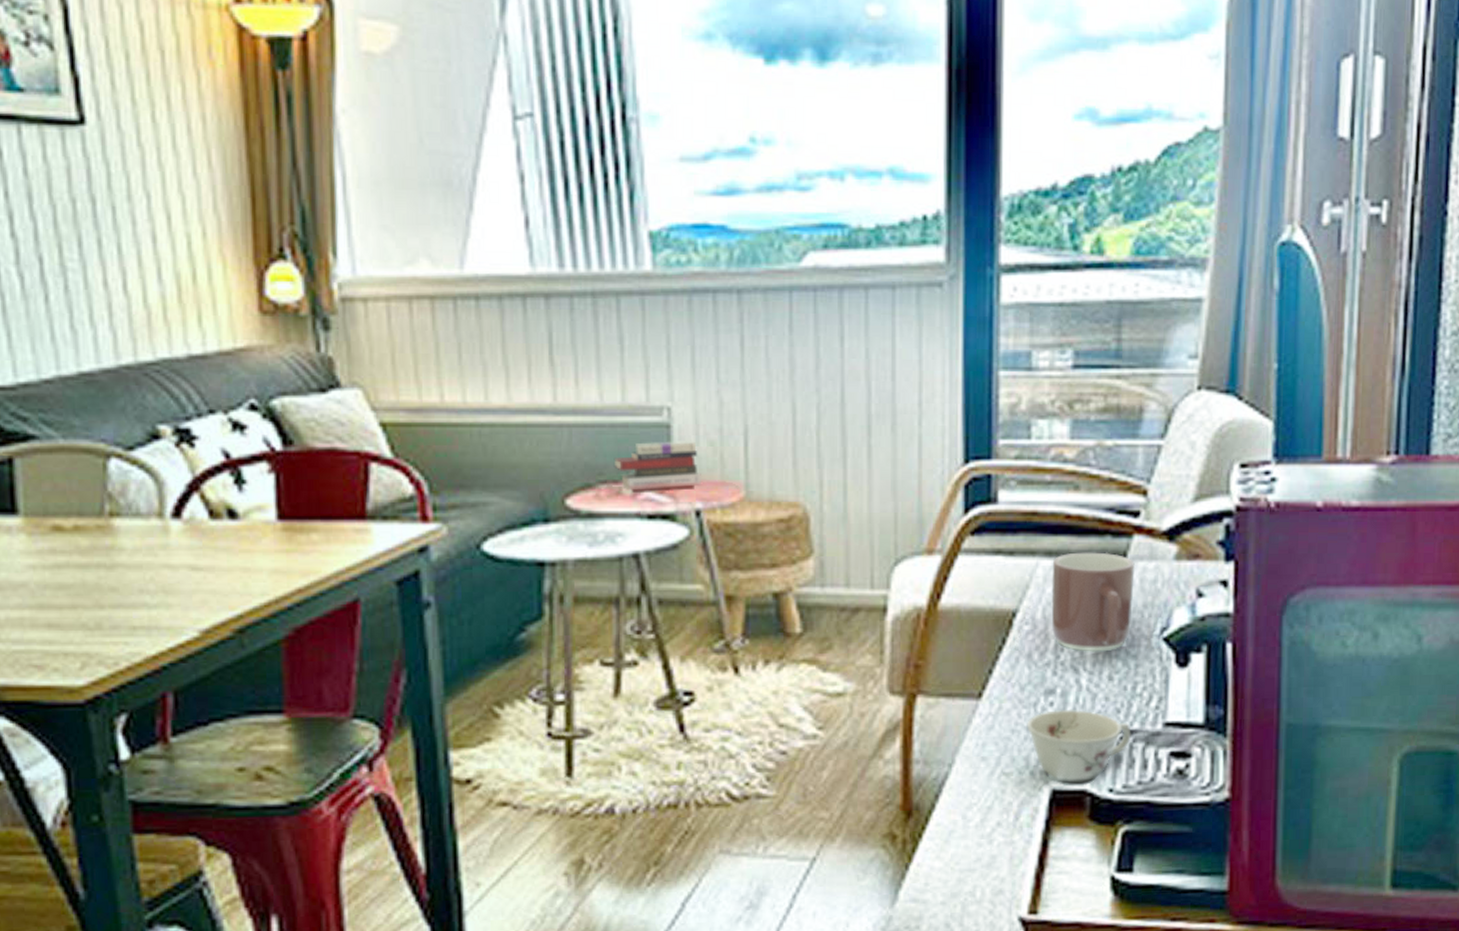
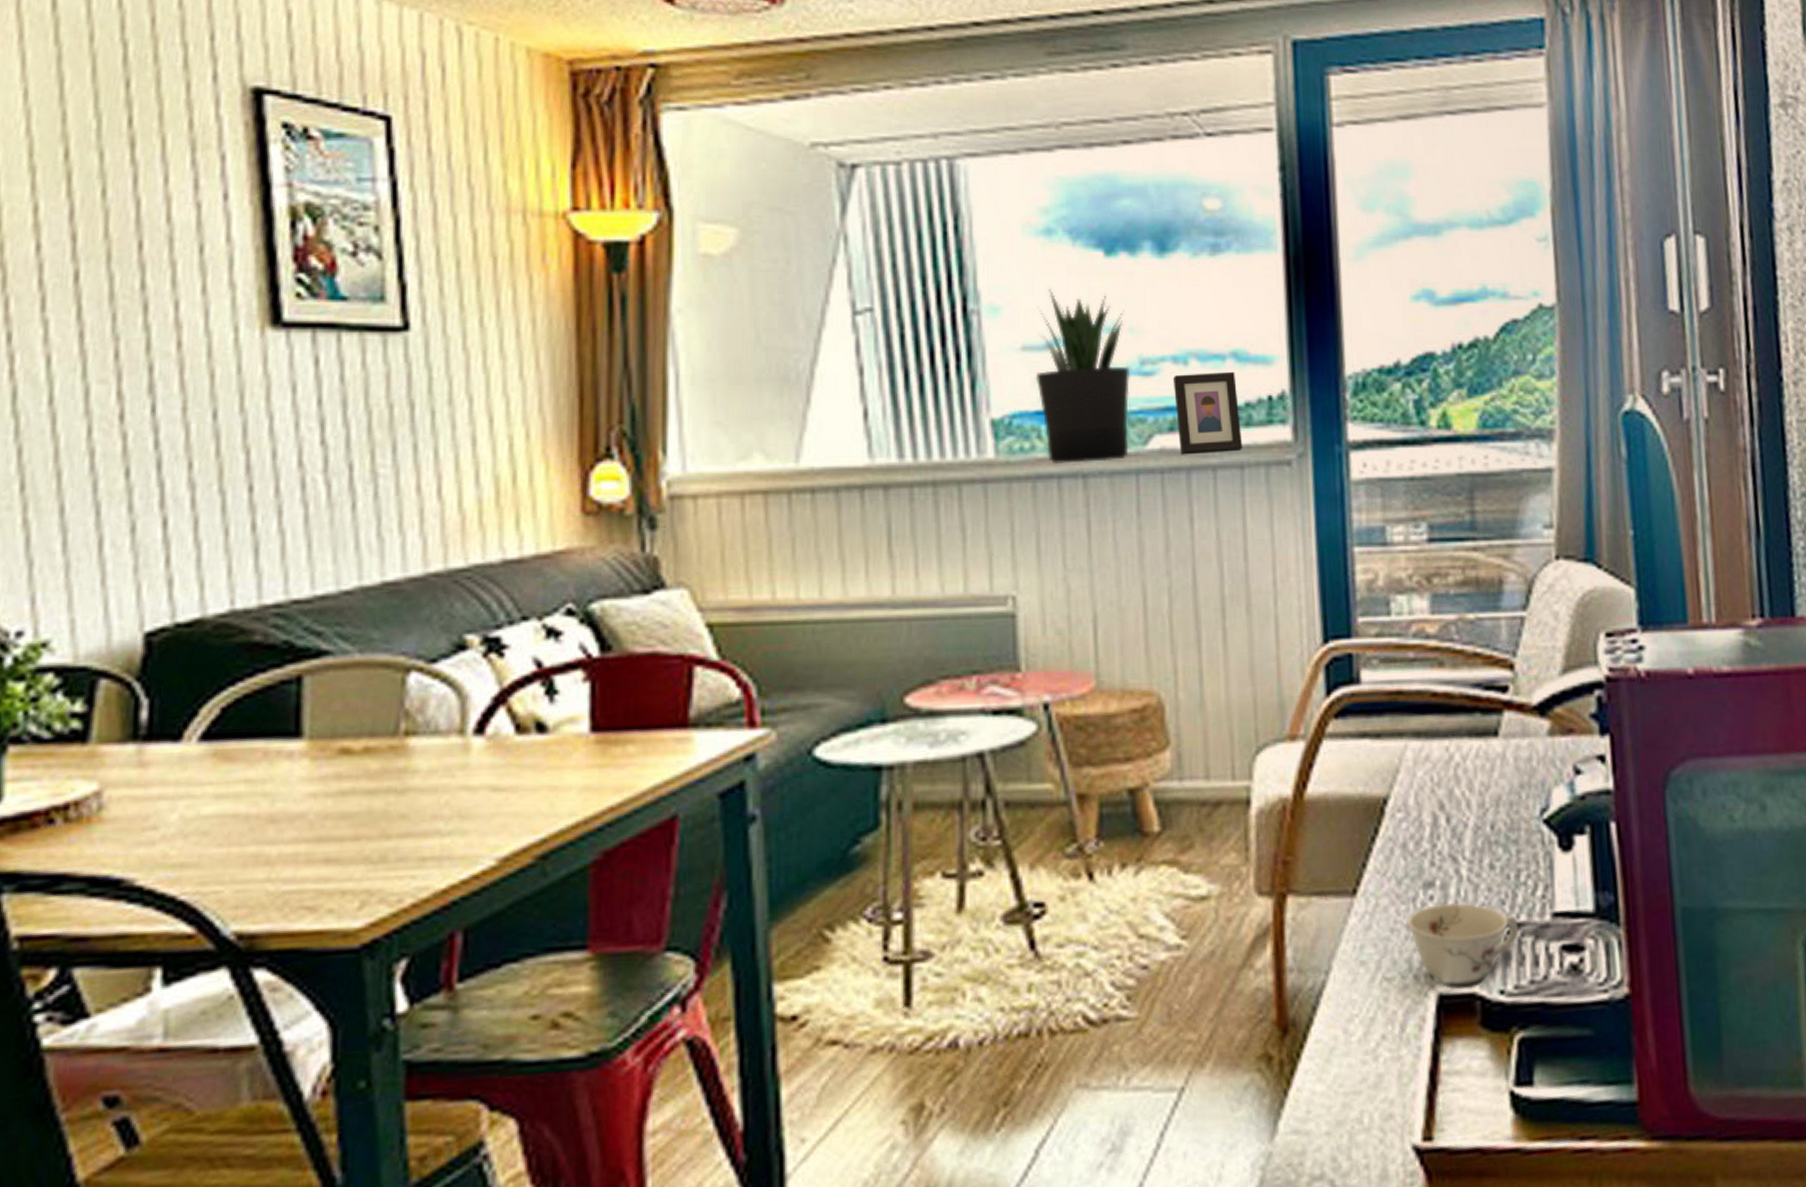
books: present [613,439,701,492] -> none [956,629,1049,687]
planter: none [692,97,786,278] -> present [1035,289,1130,464]
picture frame: none [828,189,896,274] -> present [1172,371,1243,455]
mug: present [1051,552,1136,652] -> none [1421,730,1510,839]

